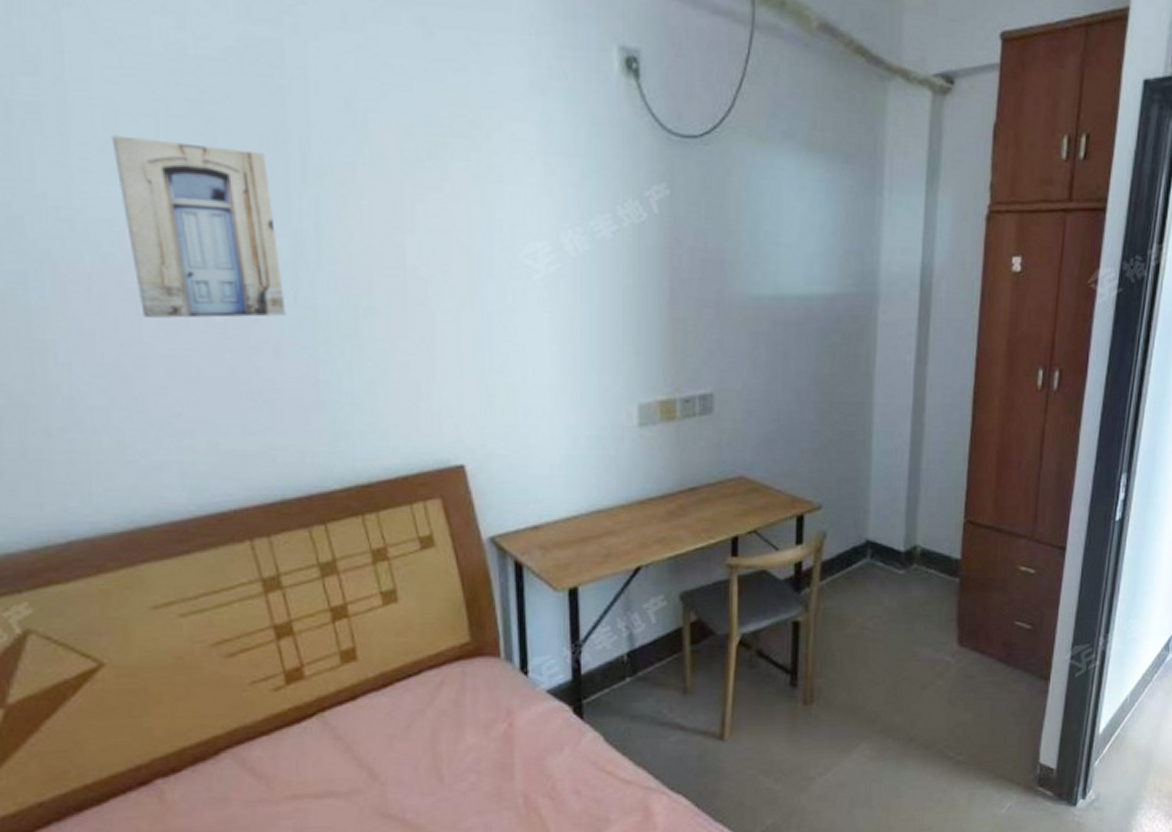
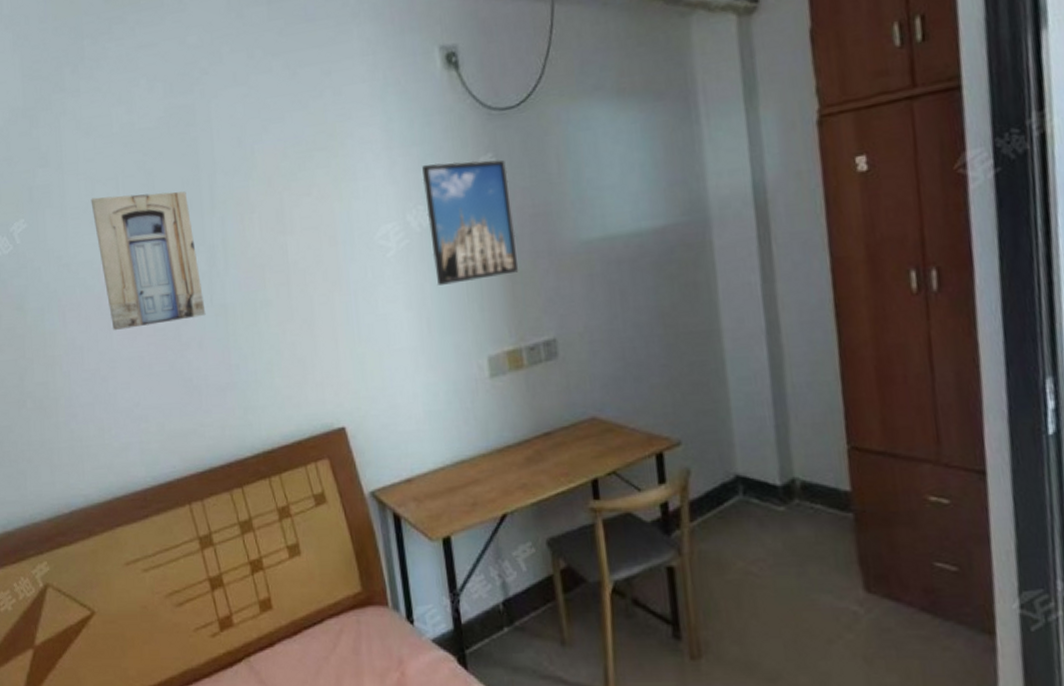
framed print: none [583,181,683,321] -> present [422,160,519,285]

